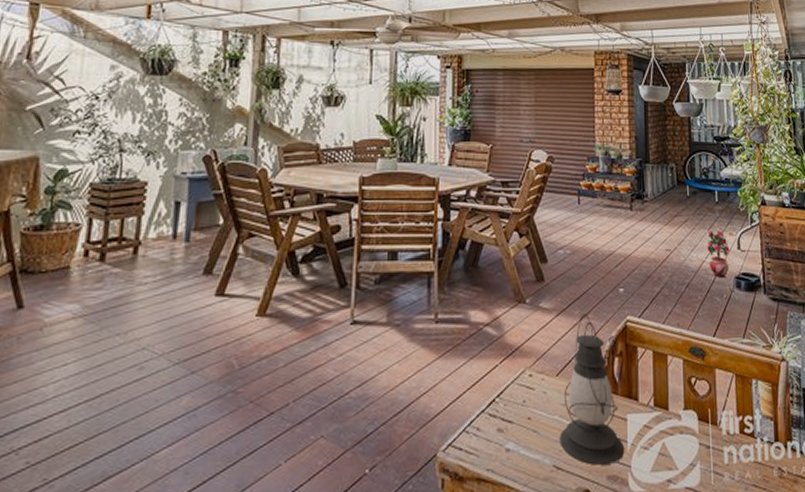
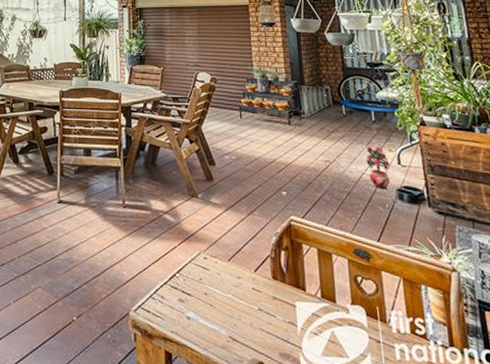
lantern: present [559,313,625,466] -> none [234,210,295,344]

